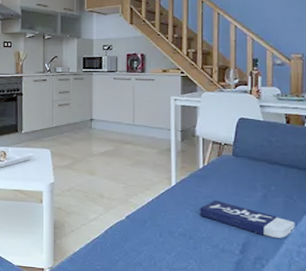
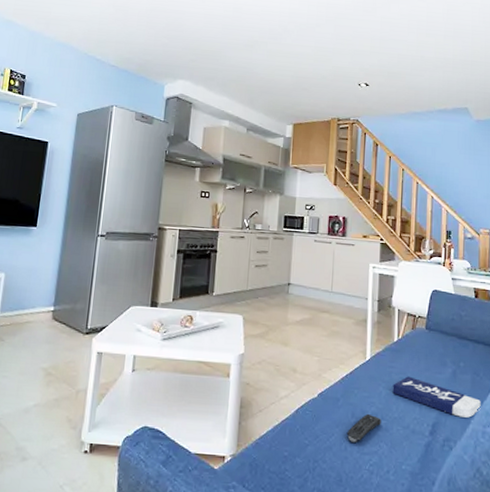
remote control: none [155,233,189,259] -> present [346,413,381,442]

